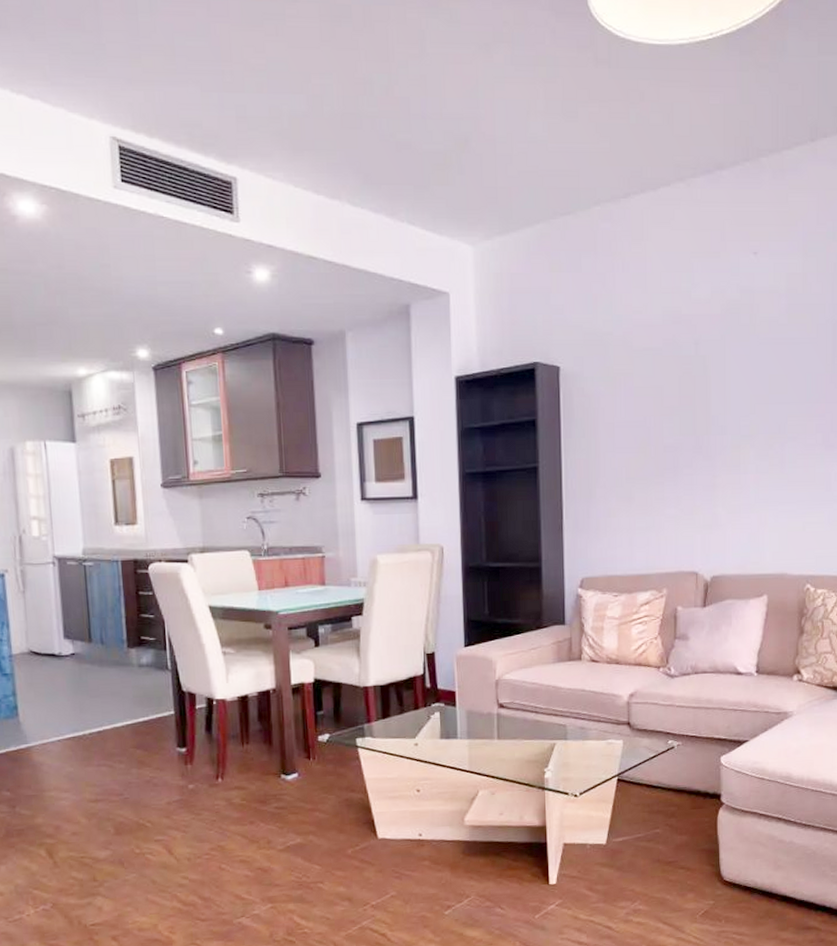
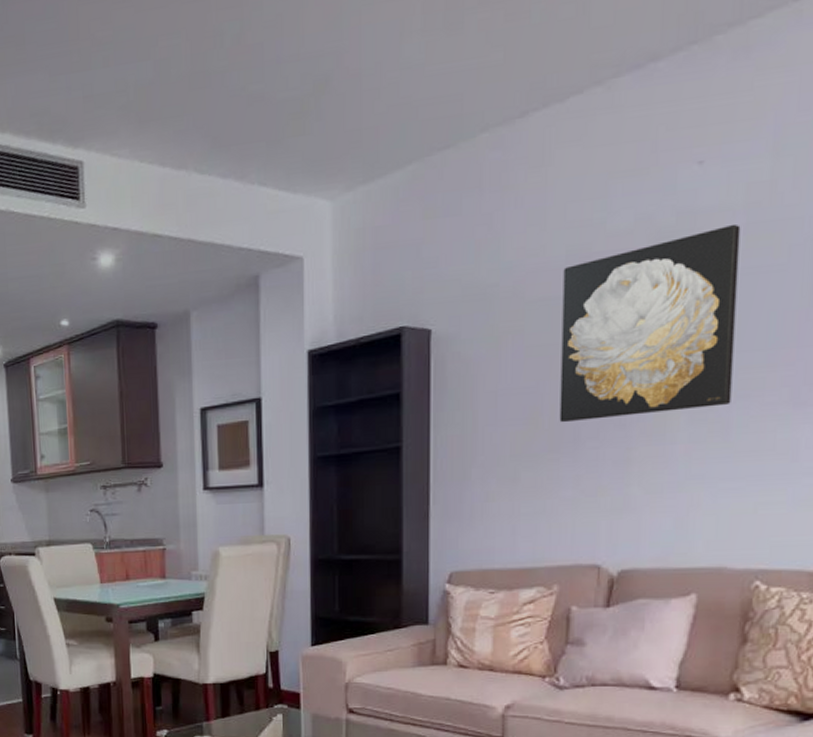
wall art: none [661,303,784,453] -> present [559,223,741,423]

